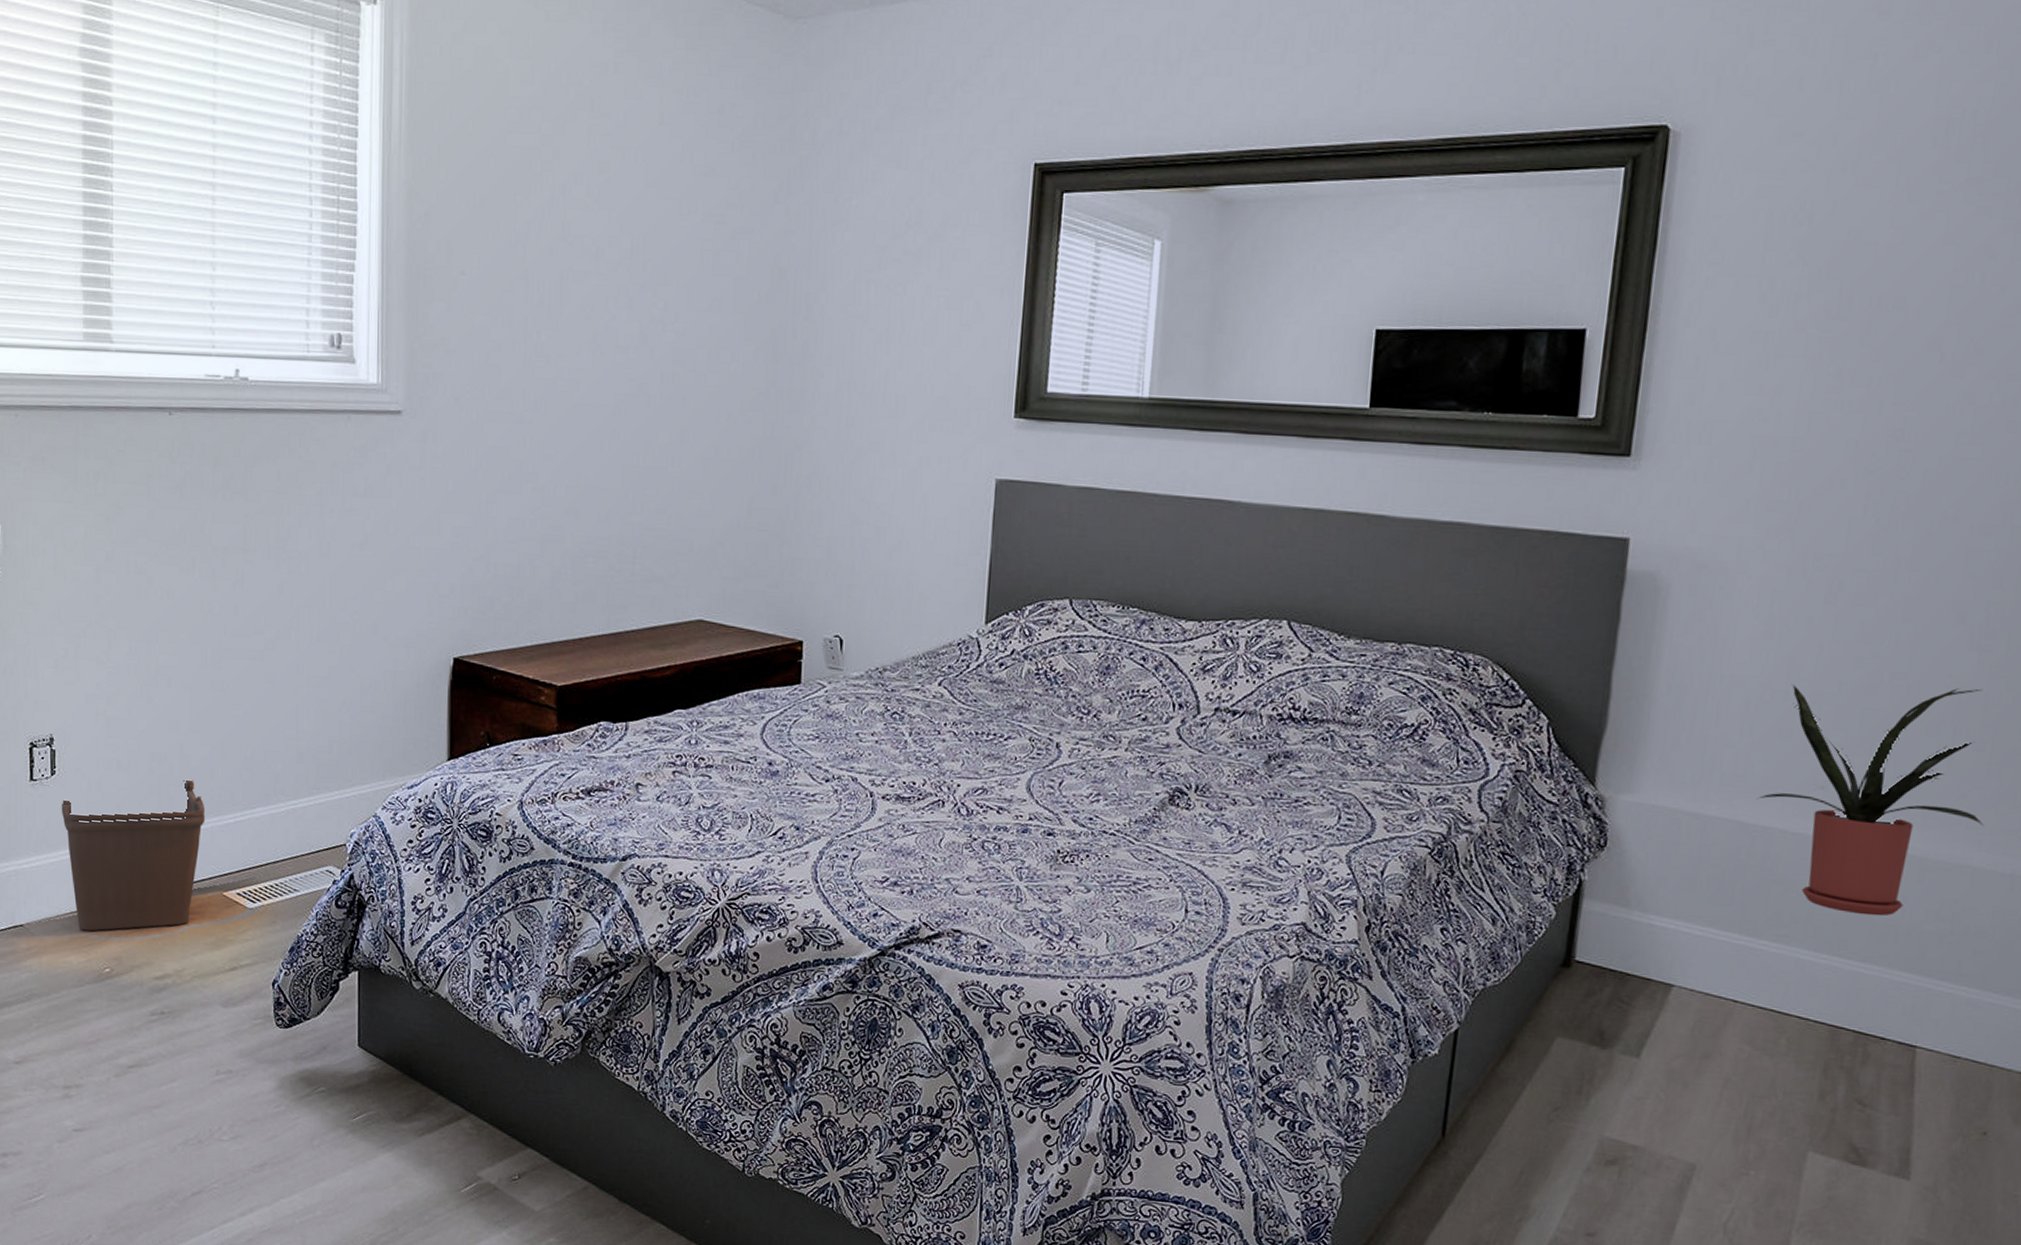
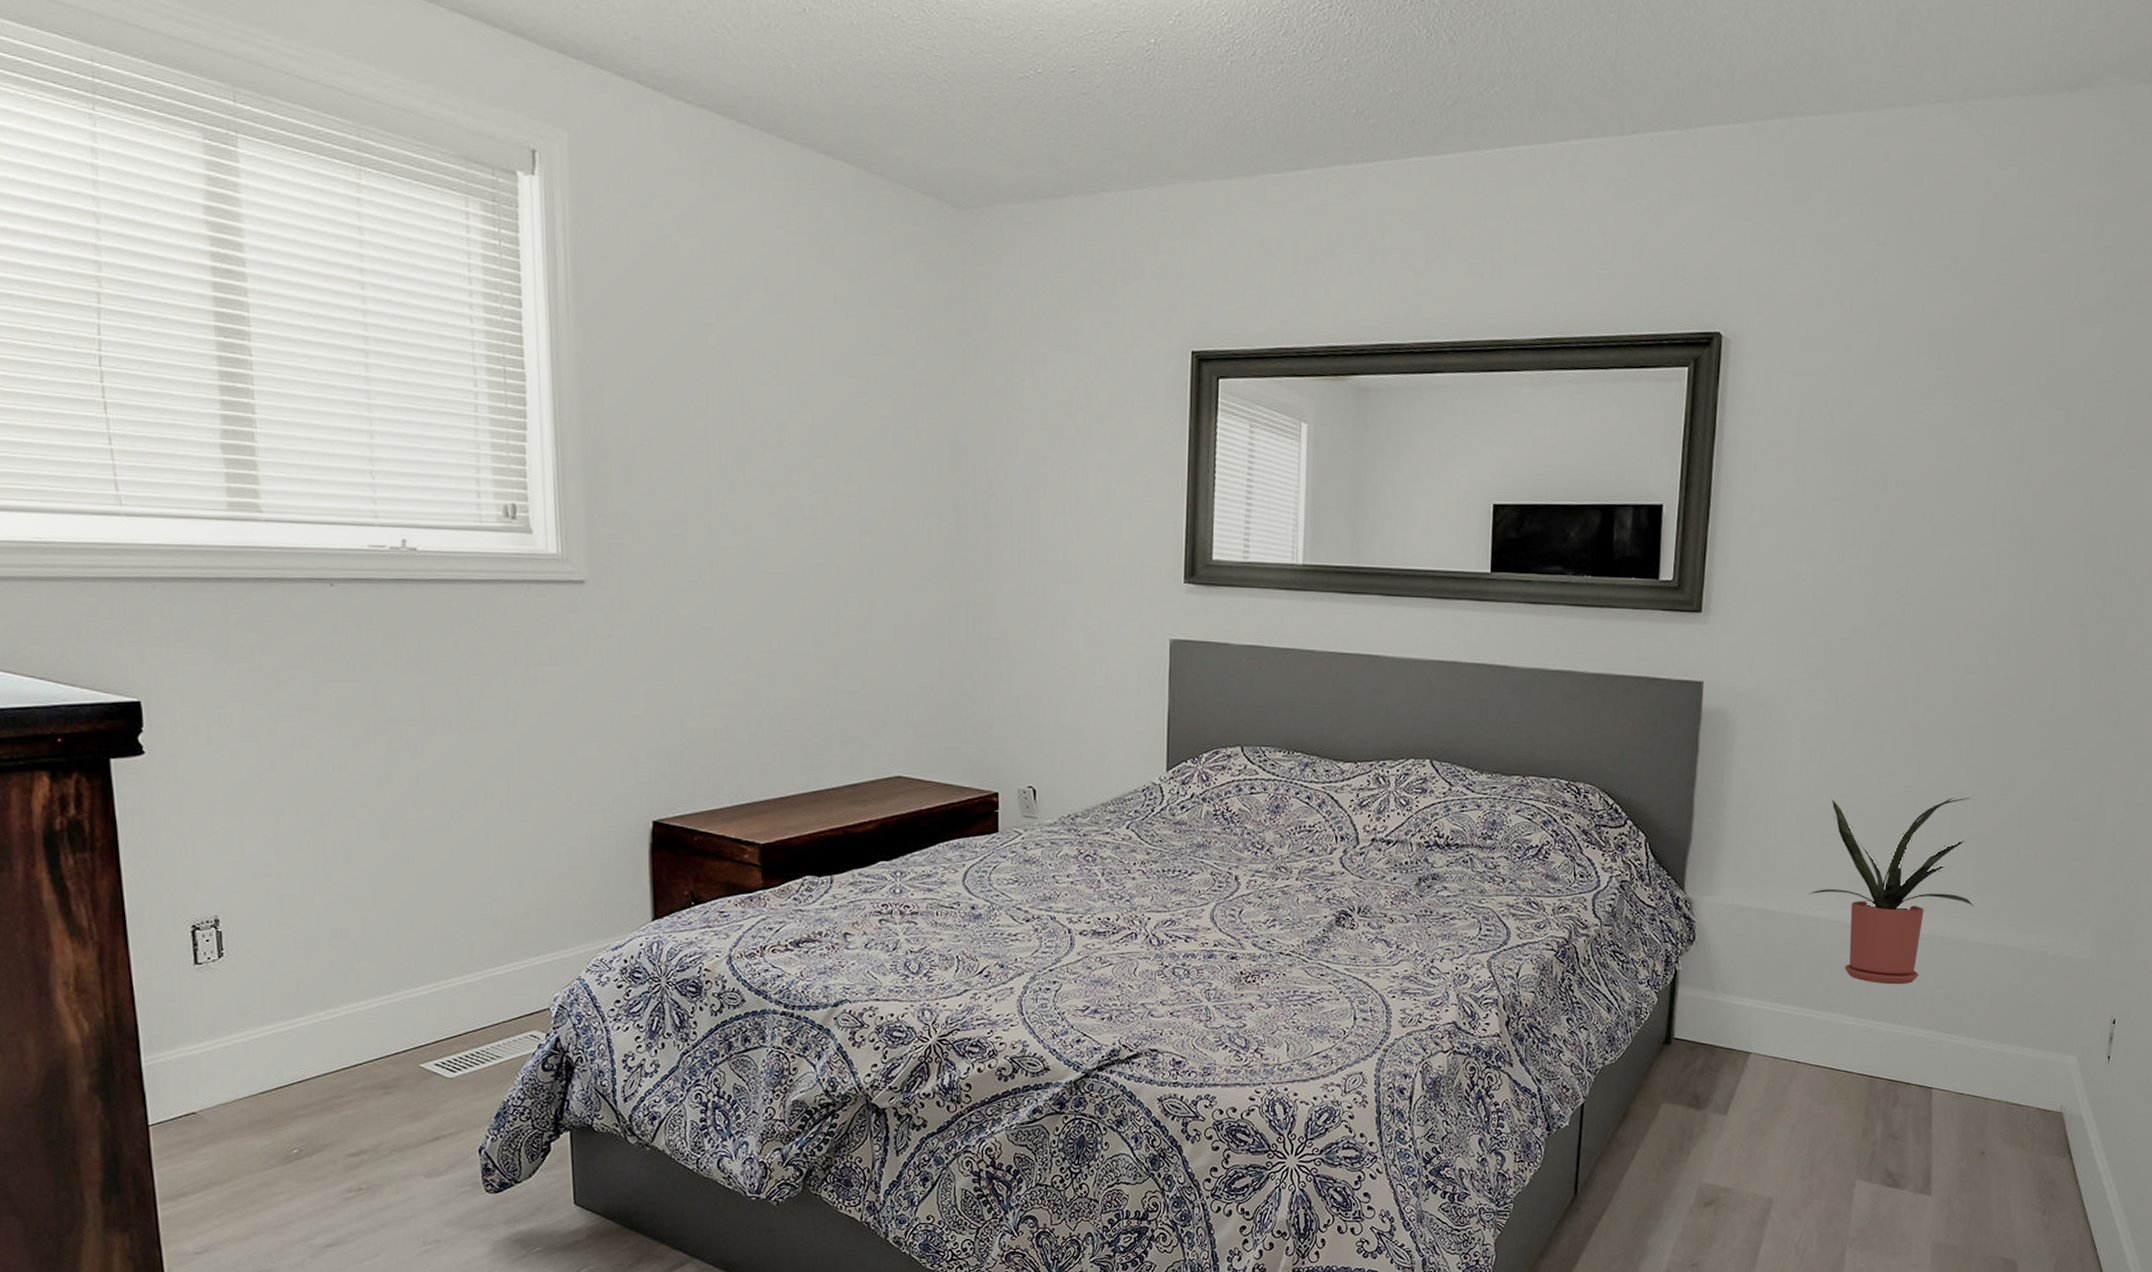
bicycle basket: present [61,778,205,931] -> none [231,952,396,1113]

